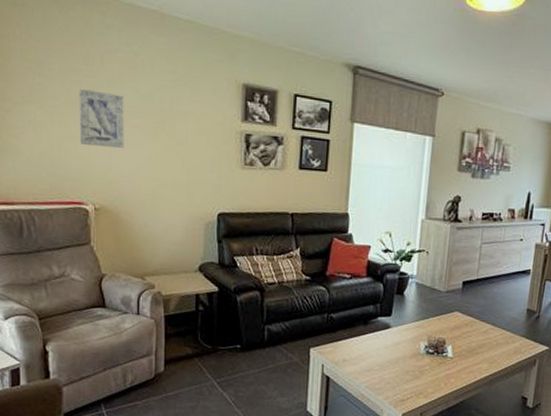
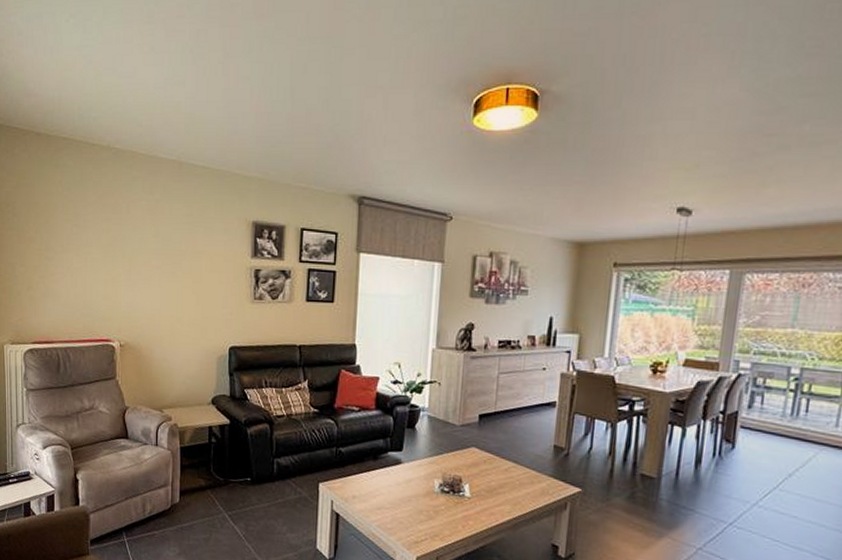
wall art: present [78,88,124,149] -> none [108,235,147,289]

